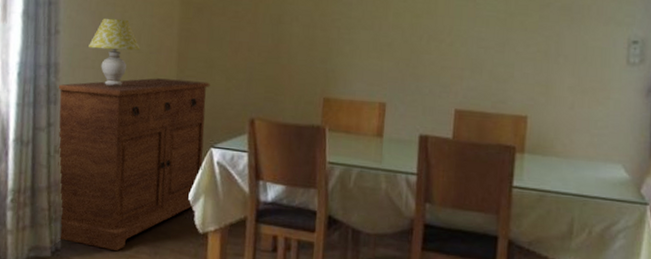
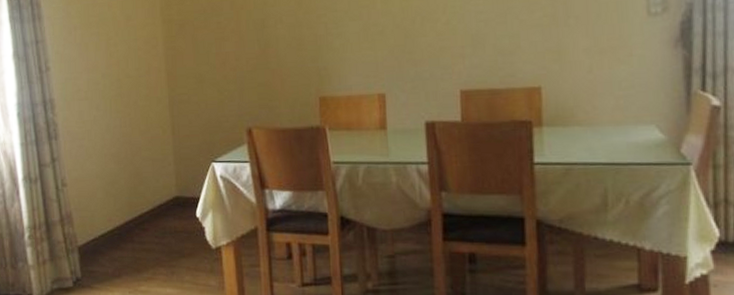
sideboard: present [57,78,210,252] -> none [56,97,206,275]
table lamp: present [88,18,140,87] -> none [79,46,129,115]

